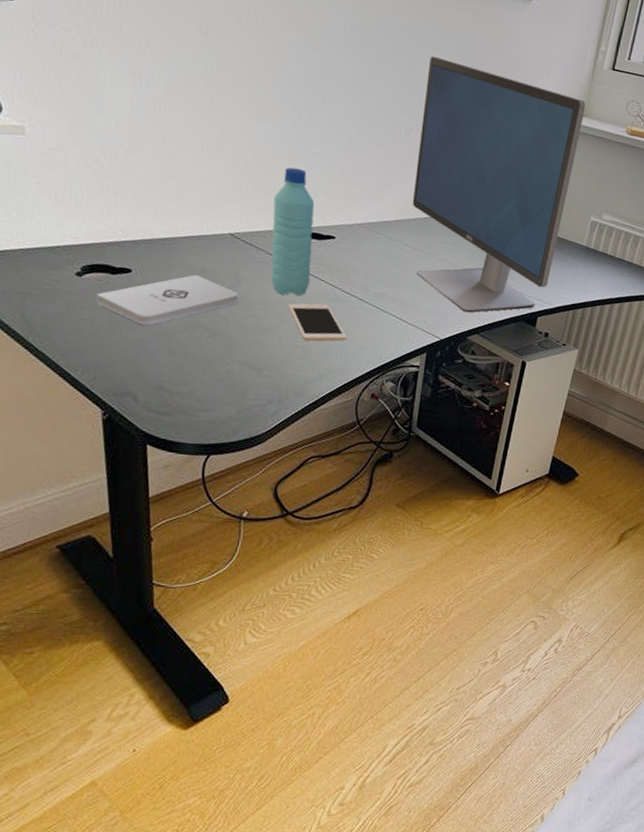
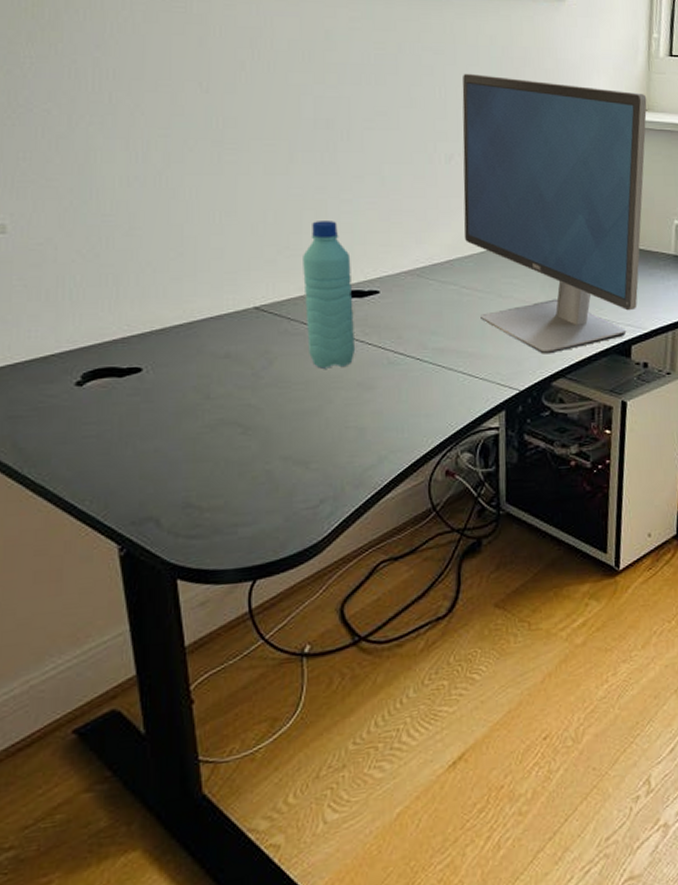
notepad: present [96,275,239,326] -> none [102,362,273,433]
cell phone: present [288,303,347,341] -> none [332,372,407,418]

